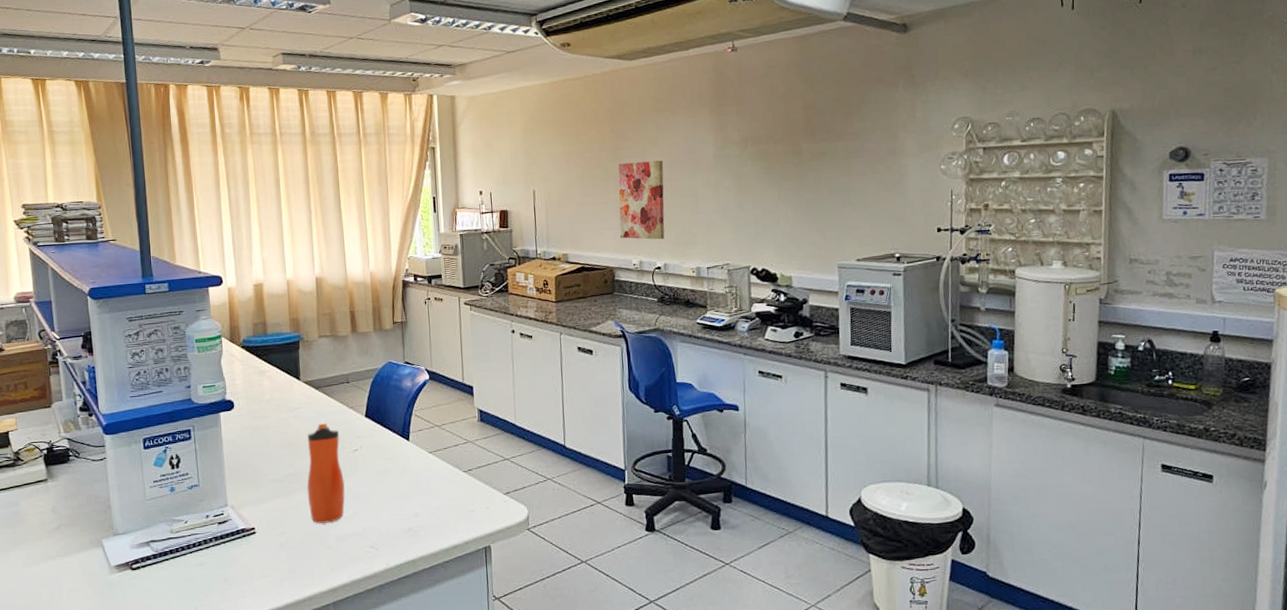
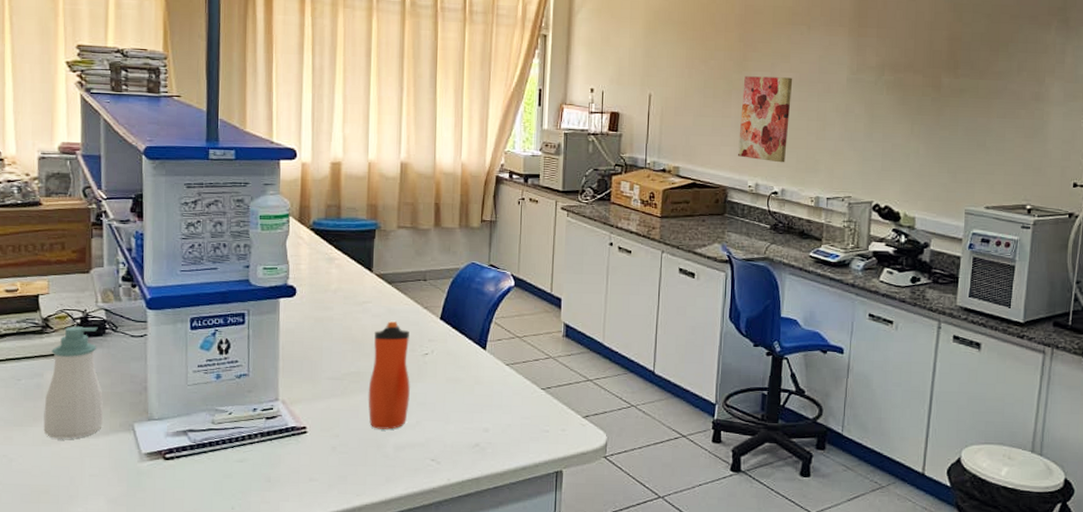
soap bottle: none [22,455,75,560] -> present [43,326,104,439]

